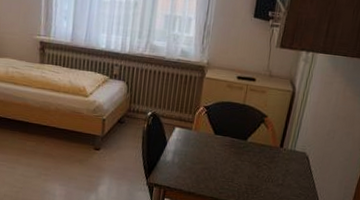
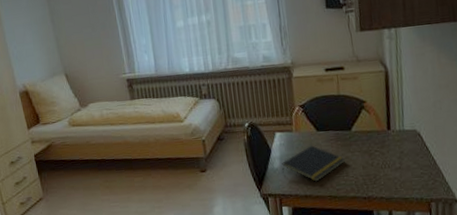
notepad: none [172,146,235,182] -> present [282,145,346,182]

